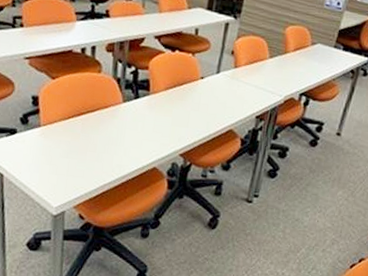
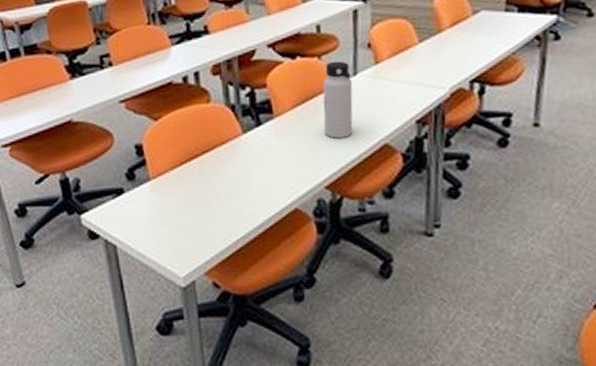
water bottle: none [187,59,215,120] -> present [323,61,353,139]

